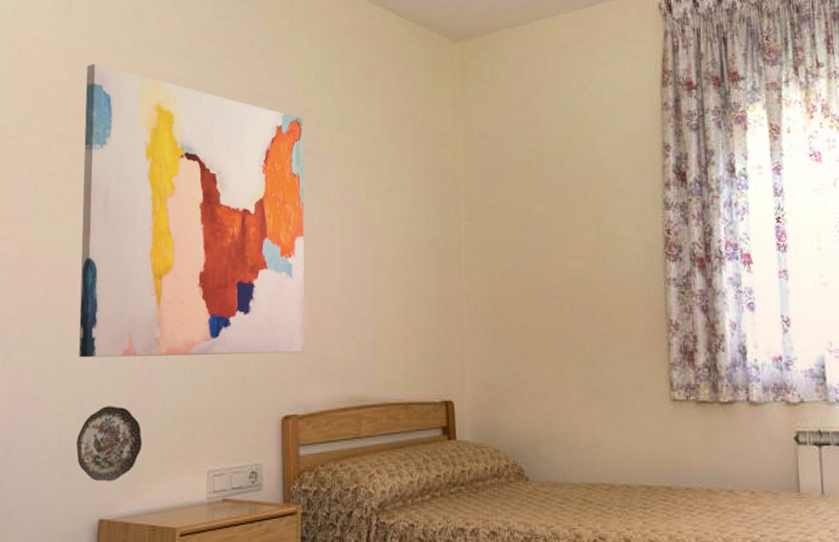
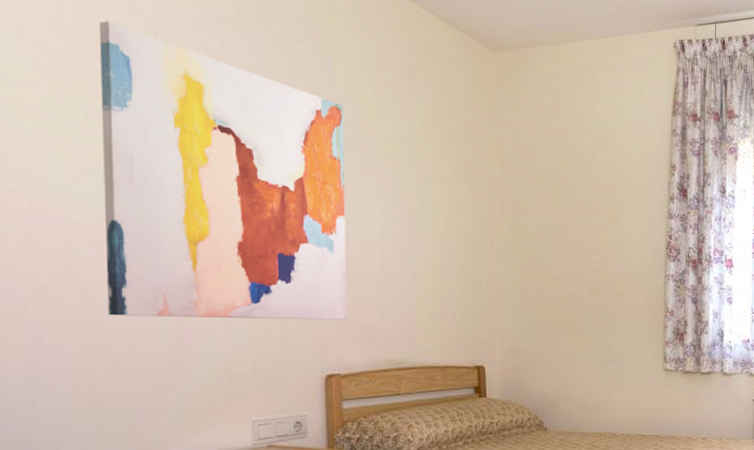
decorative plate: present [76,406,142,482] -> none [111,362,183,430]

